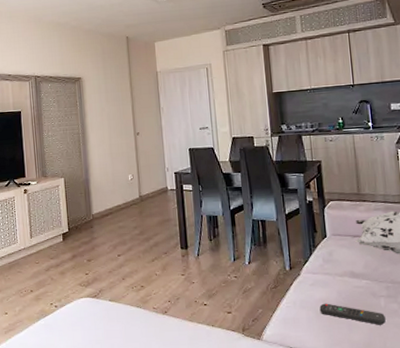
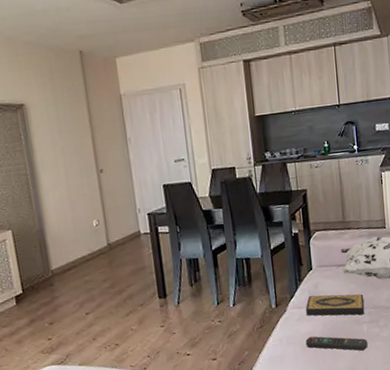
hardback book: none [320,262,382,288] -> present [306,294,365,316]

